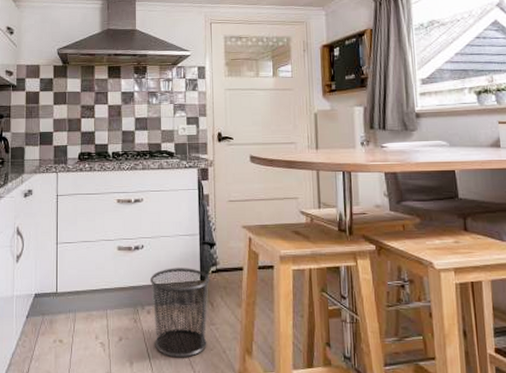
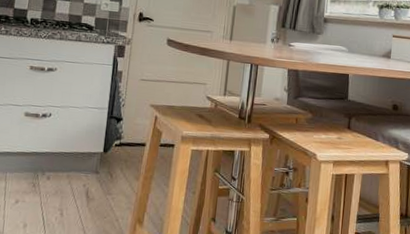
waste bin: present [149,268,210,358] -> none [51,138,113,223]

